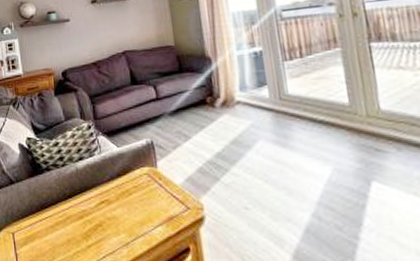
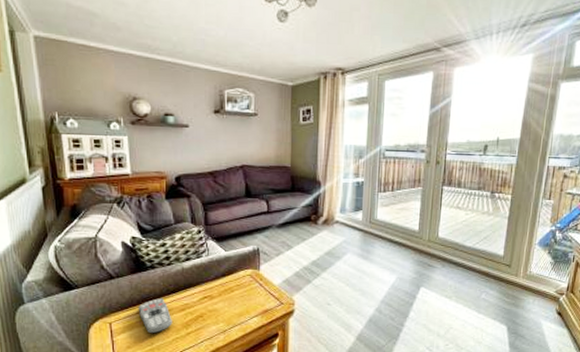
remote control: none [37,204,72,246] -> present [138,298,172,334]

